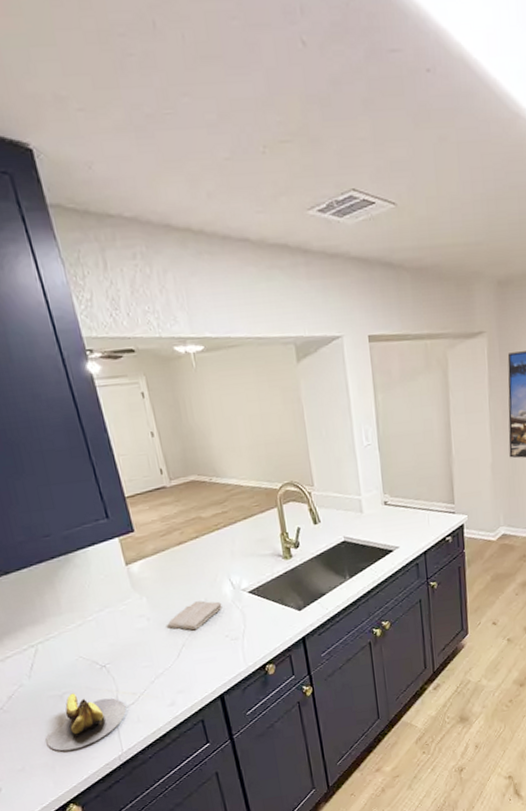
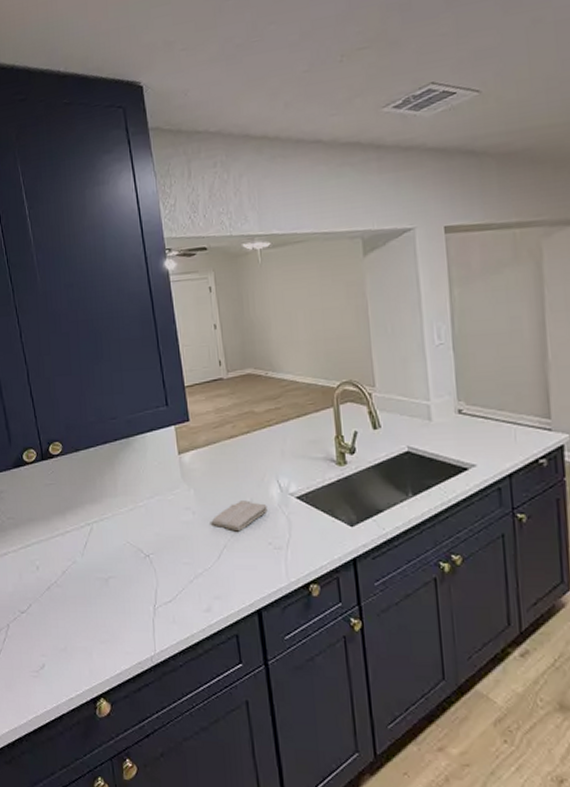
banana: present [45,693,127,751] -> none [88,579,164,639]

